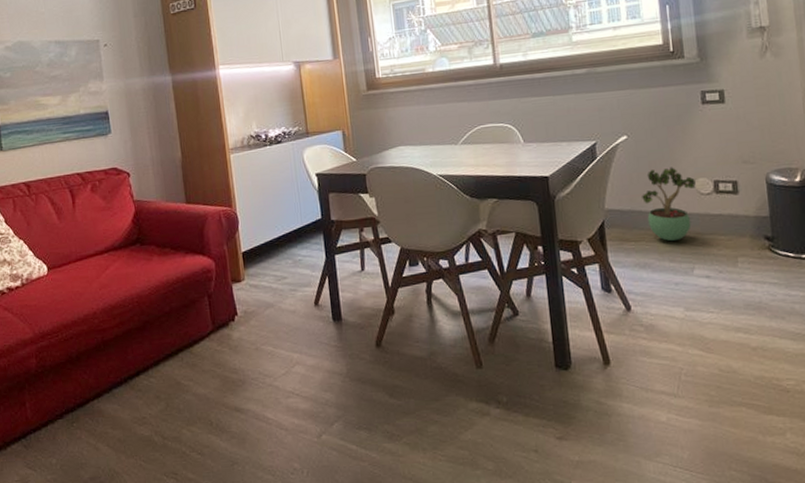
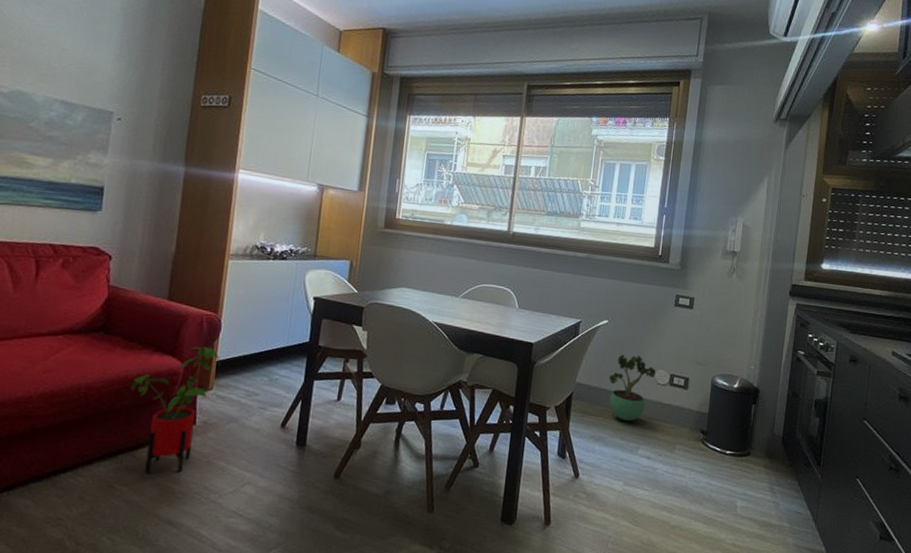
house plant: none [173,241,246,368] -> present [130,346,221,474]

